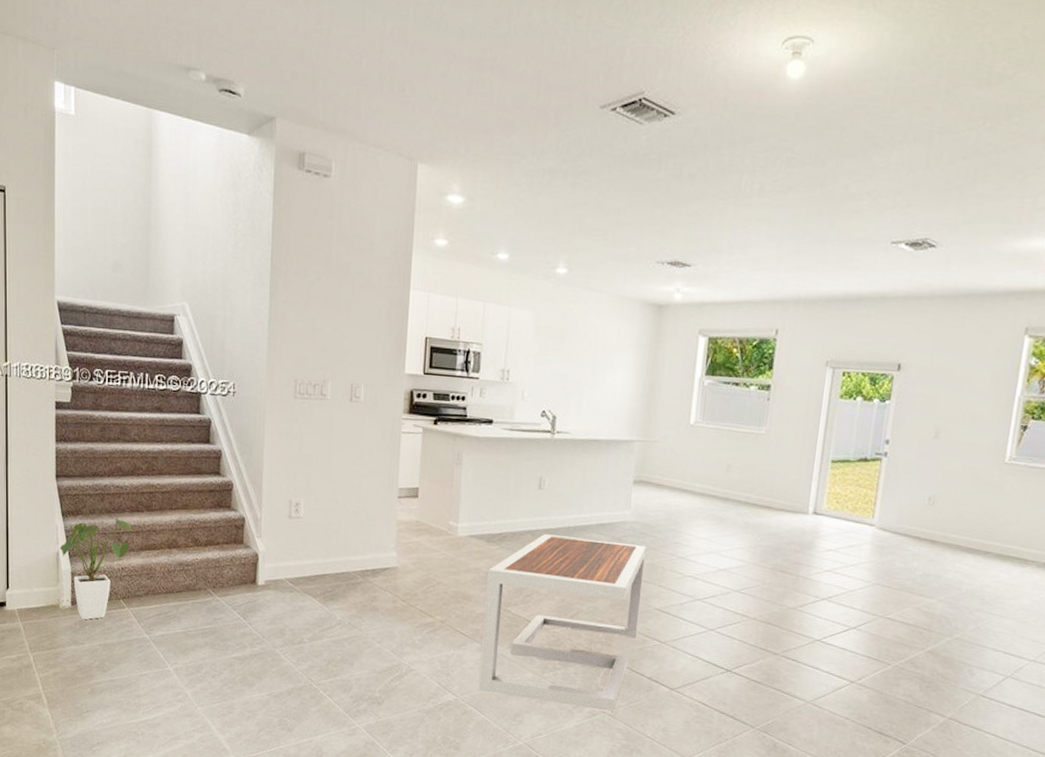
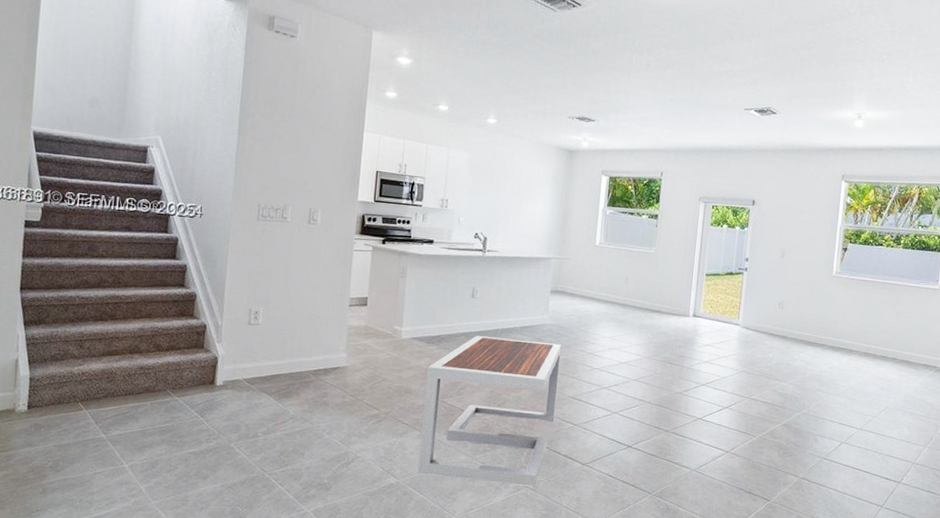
house plant: present [60,517,132,620] -> none [19,326,95,423]

